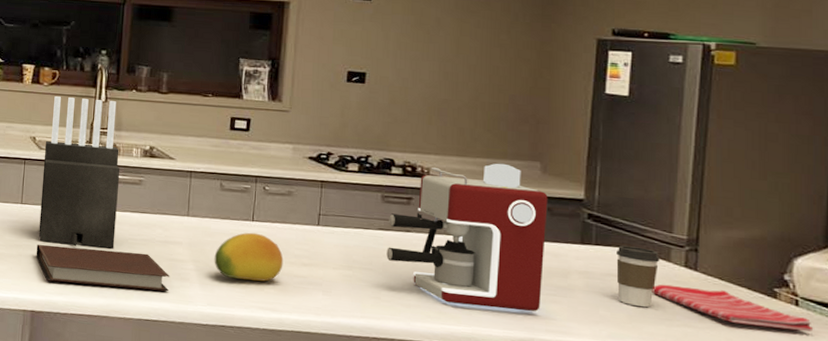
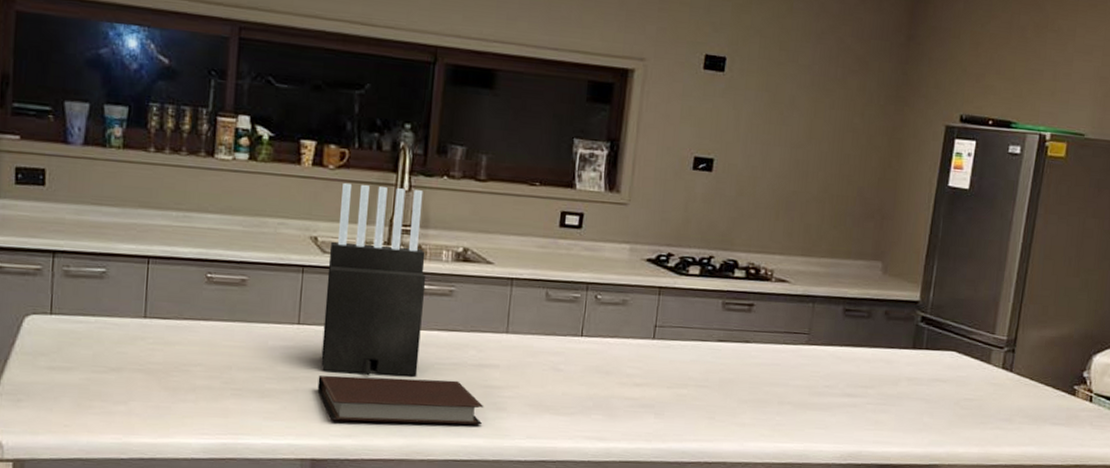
fruit: present [214,232,284,282] -> none [535,350,614,407]
coffee maker: present [386,163,548,312] -> none [723,263,886,424]
coffee cup: present [616,245,660,308] -> none [941,349,982,412]
dish towel: present [652,284,814,332] -> none [971,387,1102,427]

